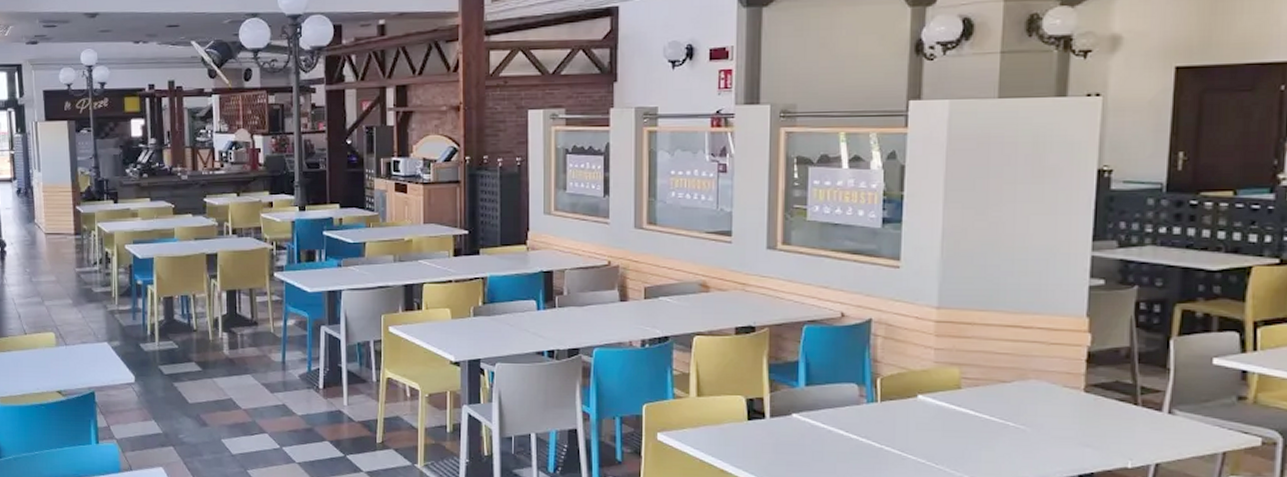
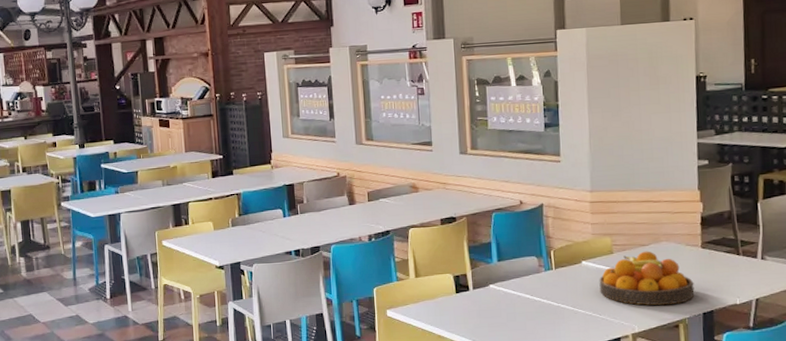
fruit bowl: none [938,389,1070,461] -> present [599,251,695,306]

